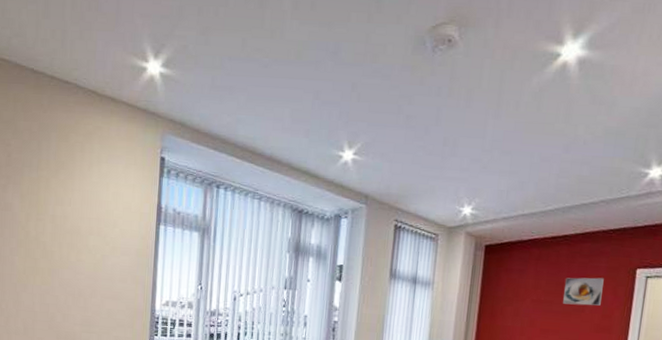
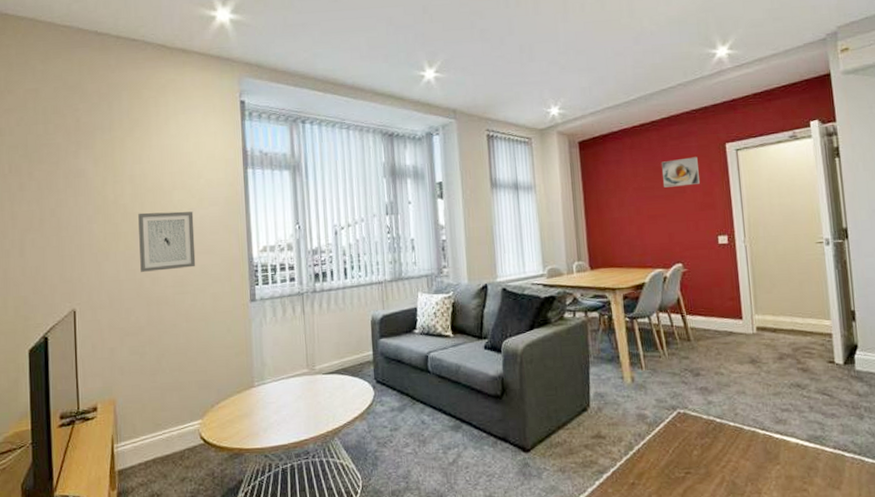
wall art: none [53,252,106,310] -> present [138,211,196,272]

